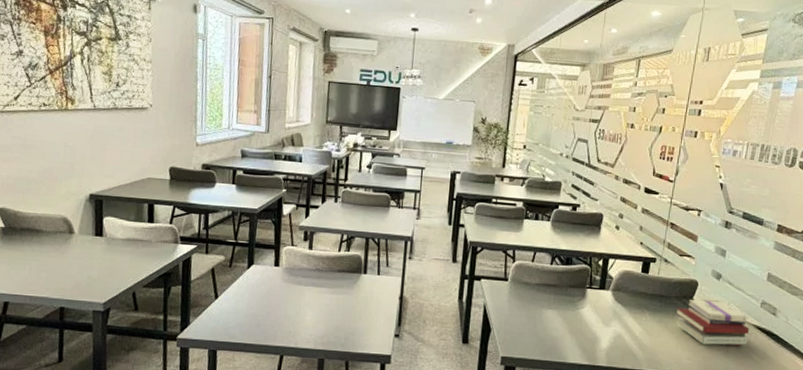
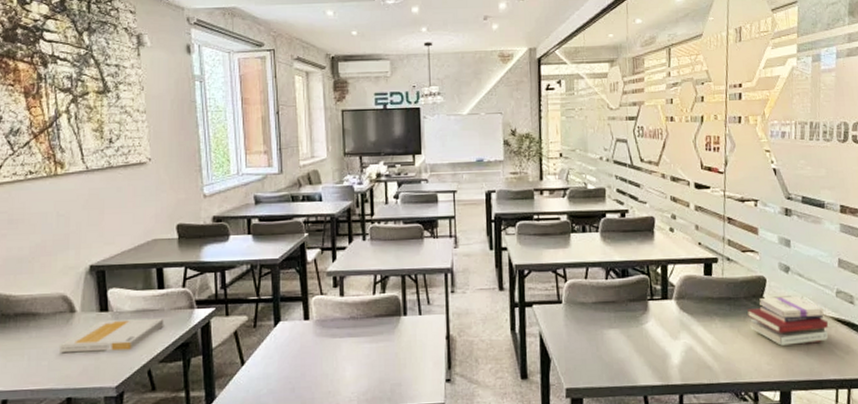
book: none [57,244,151,273] -> present [59,318,164,354]

